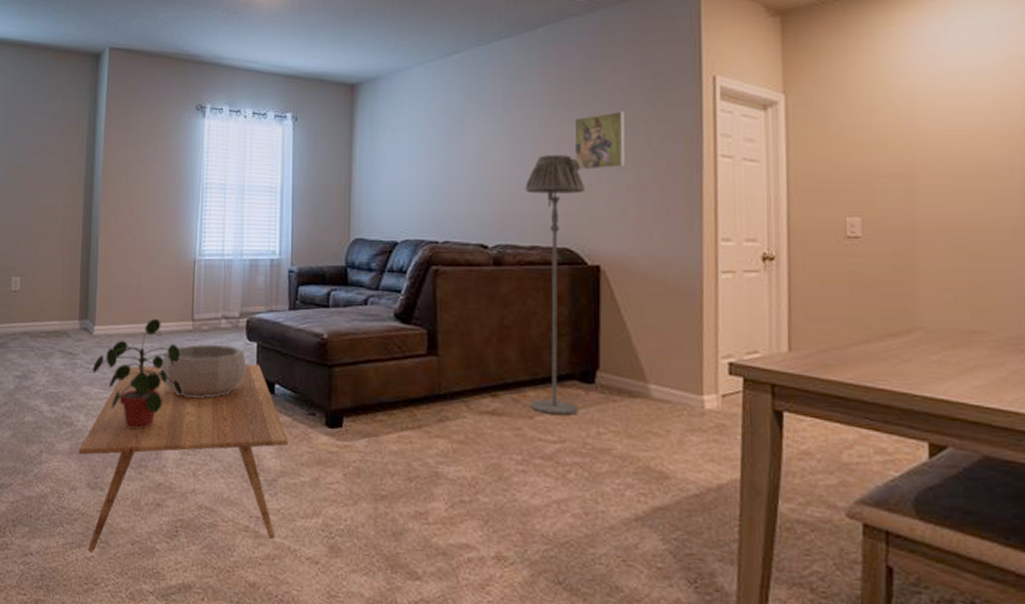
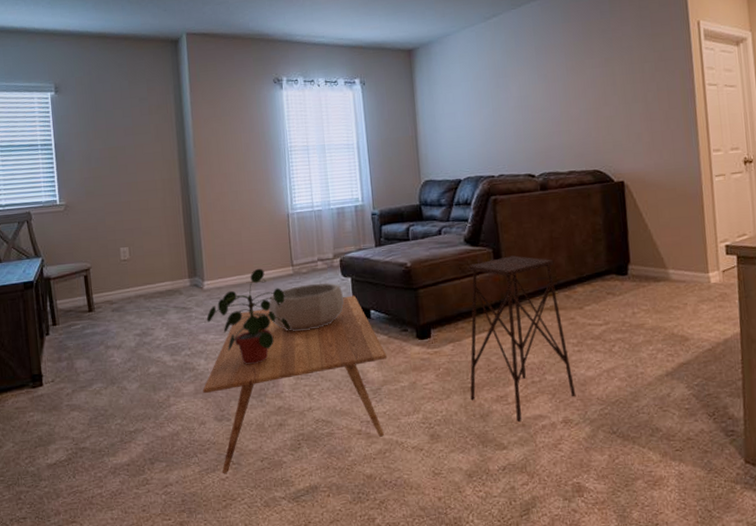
side table: none [382,341,515,548] -> present [467,255,576,422]
floor lamp: present [525,155,586,416] -> none [560,94,617,304]
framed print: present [574,111,625,171] -> none [594,55,637,107]

